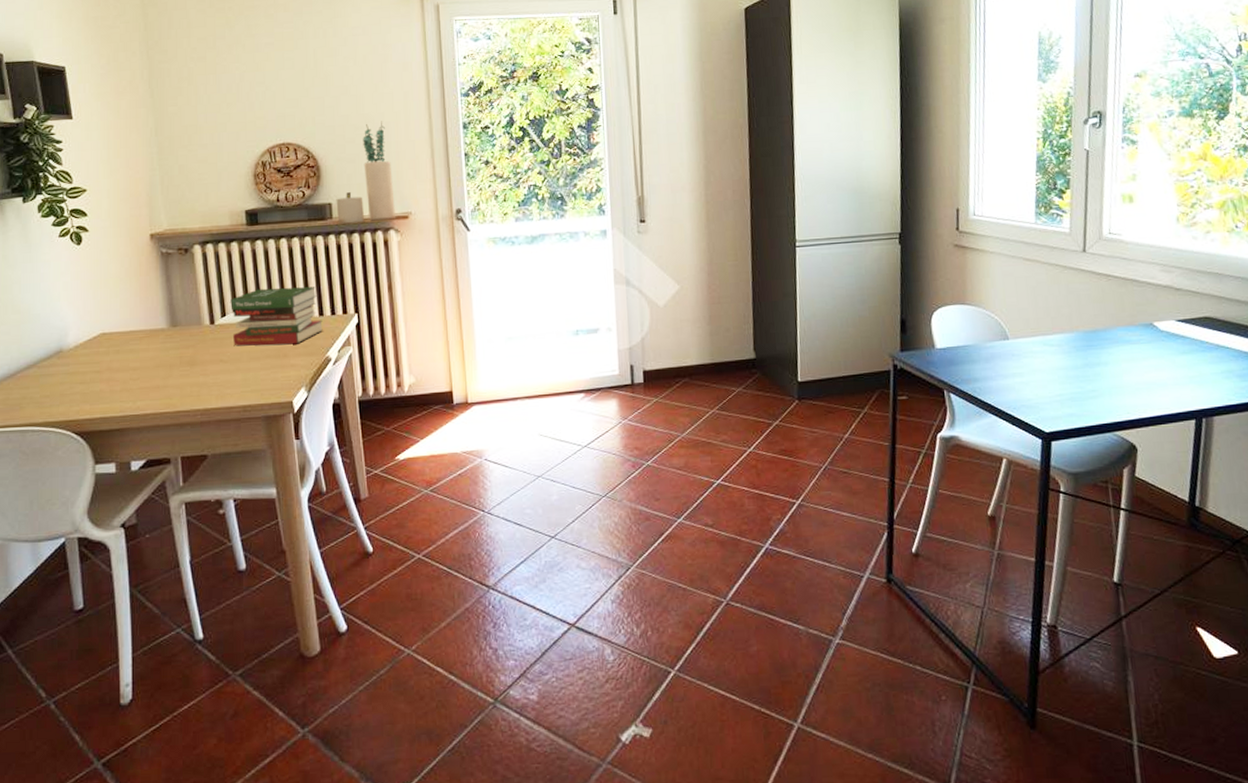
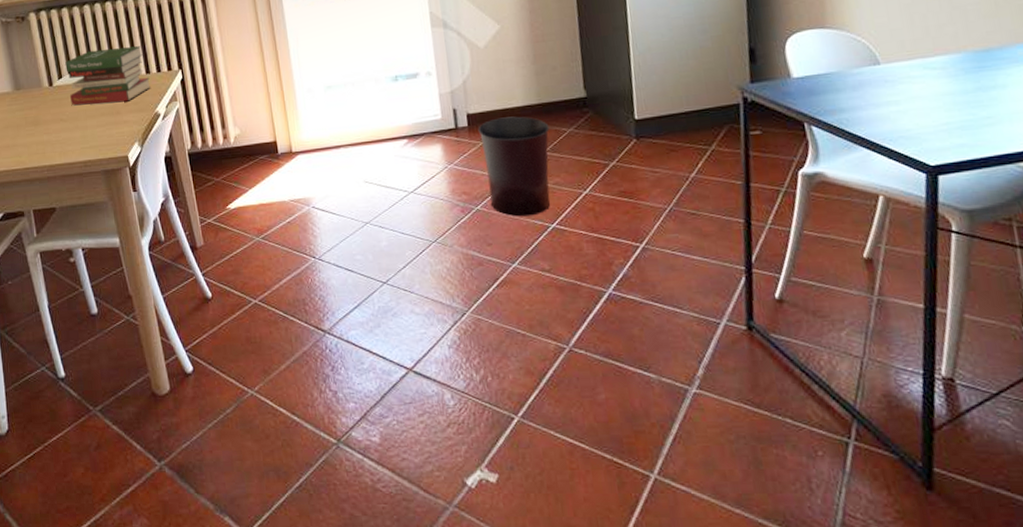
waste bin: none [653,374,720,473] -> present [478,116,551,217]

